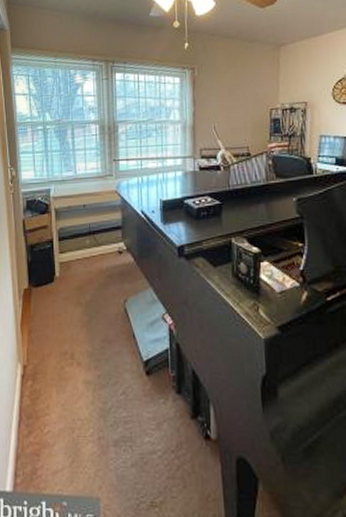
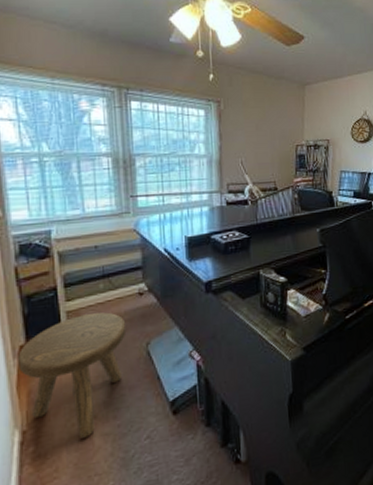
stool: none [23,267,107,382] -> present [18,312,127,438]

